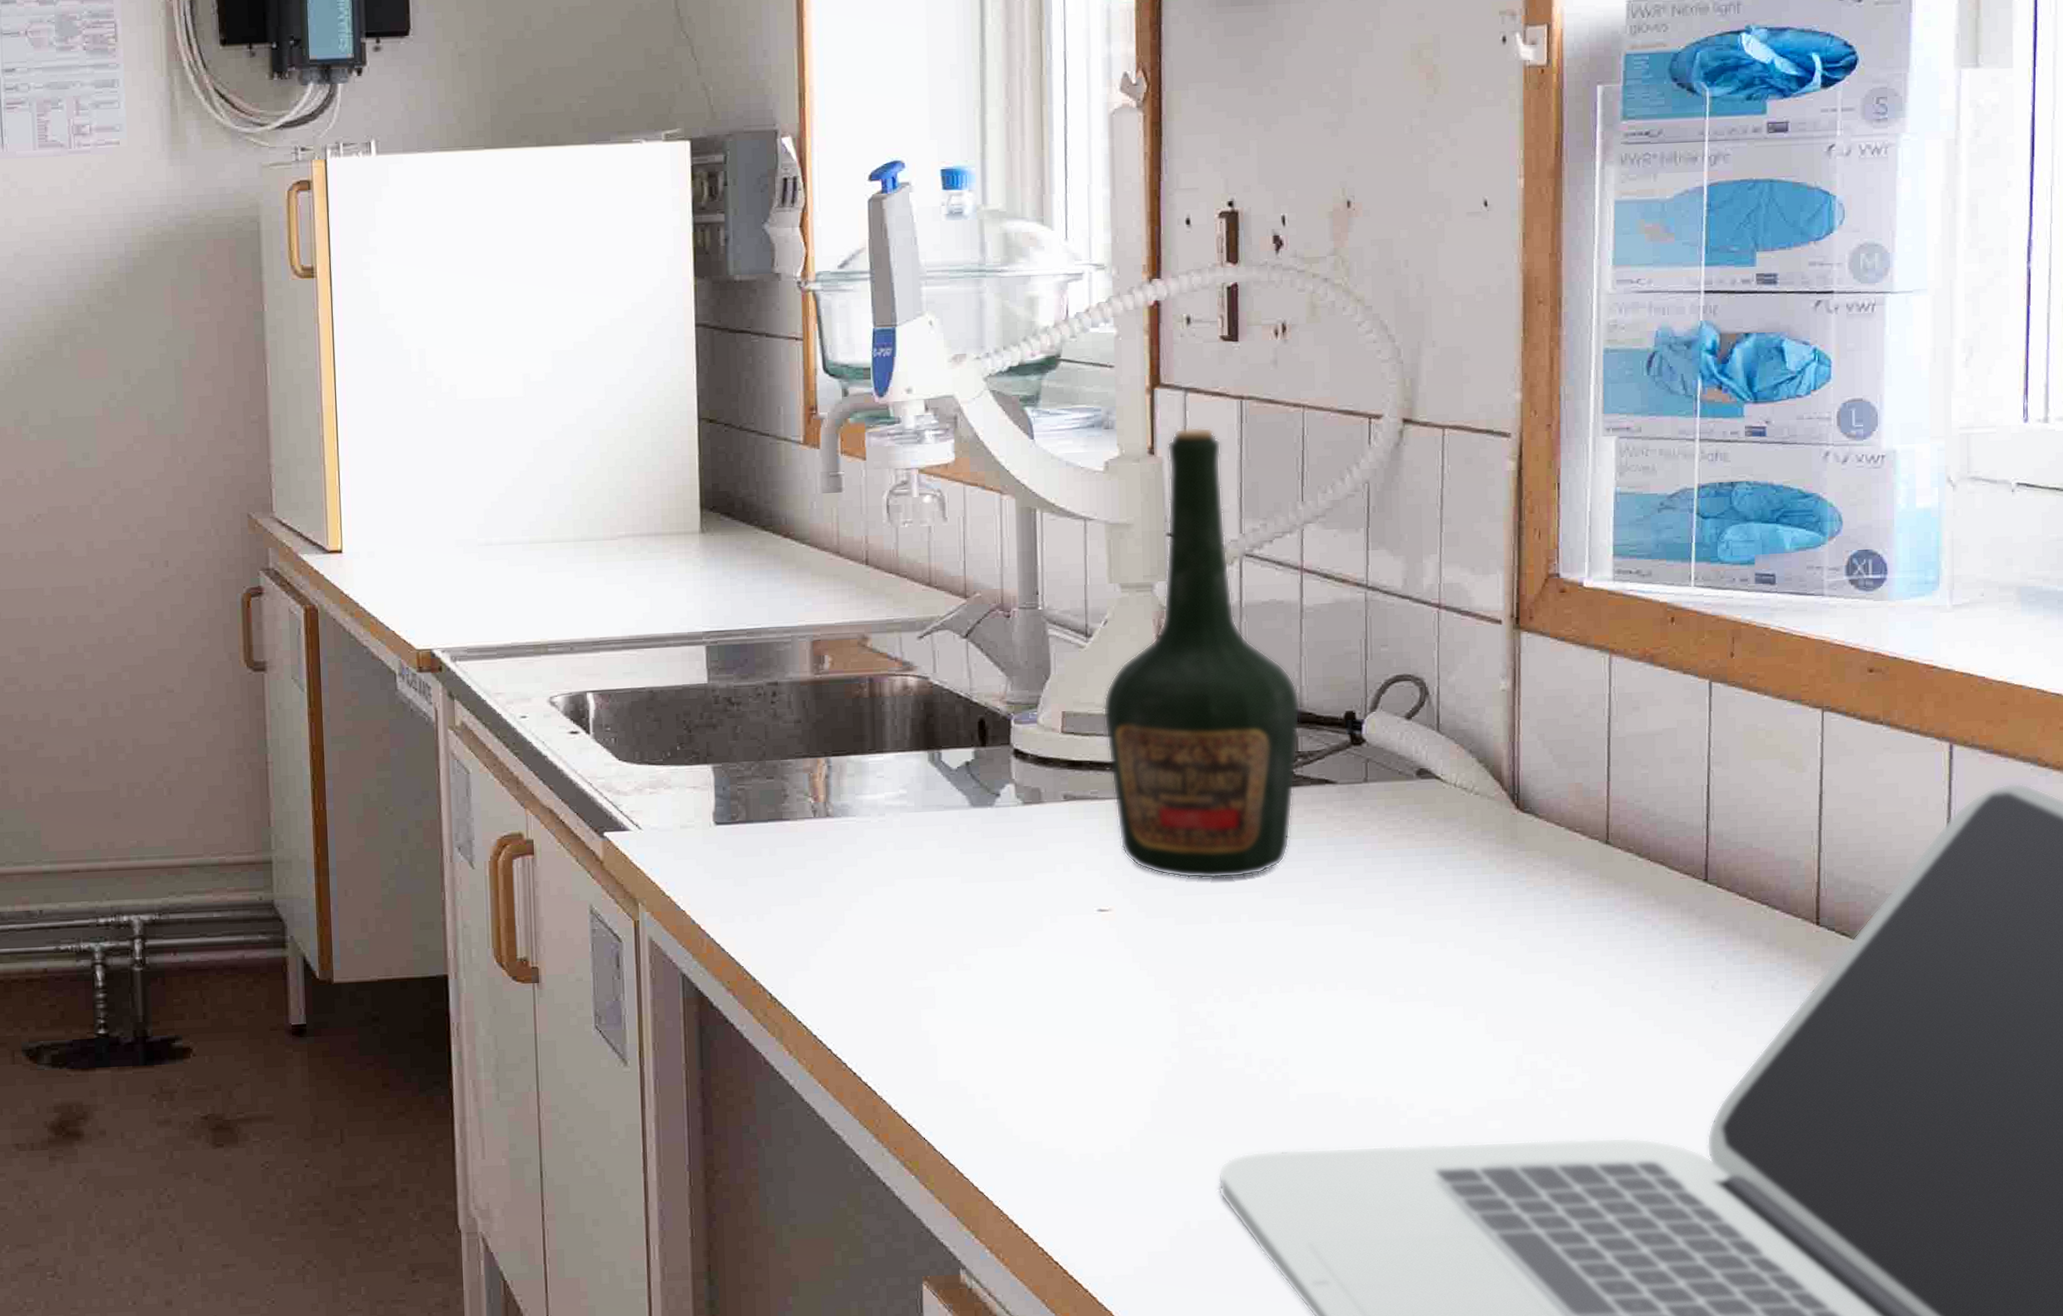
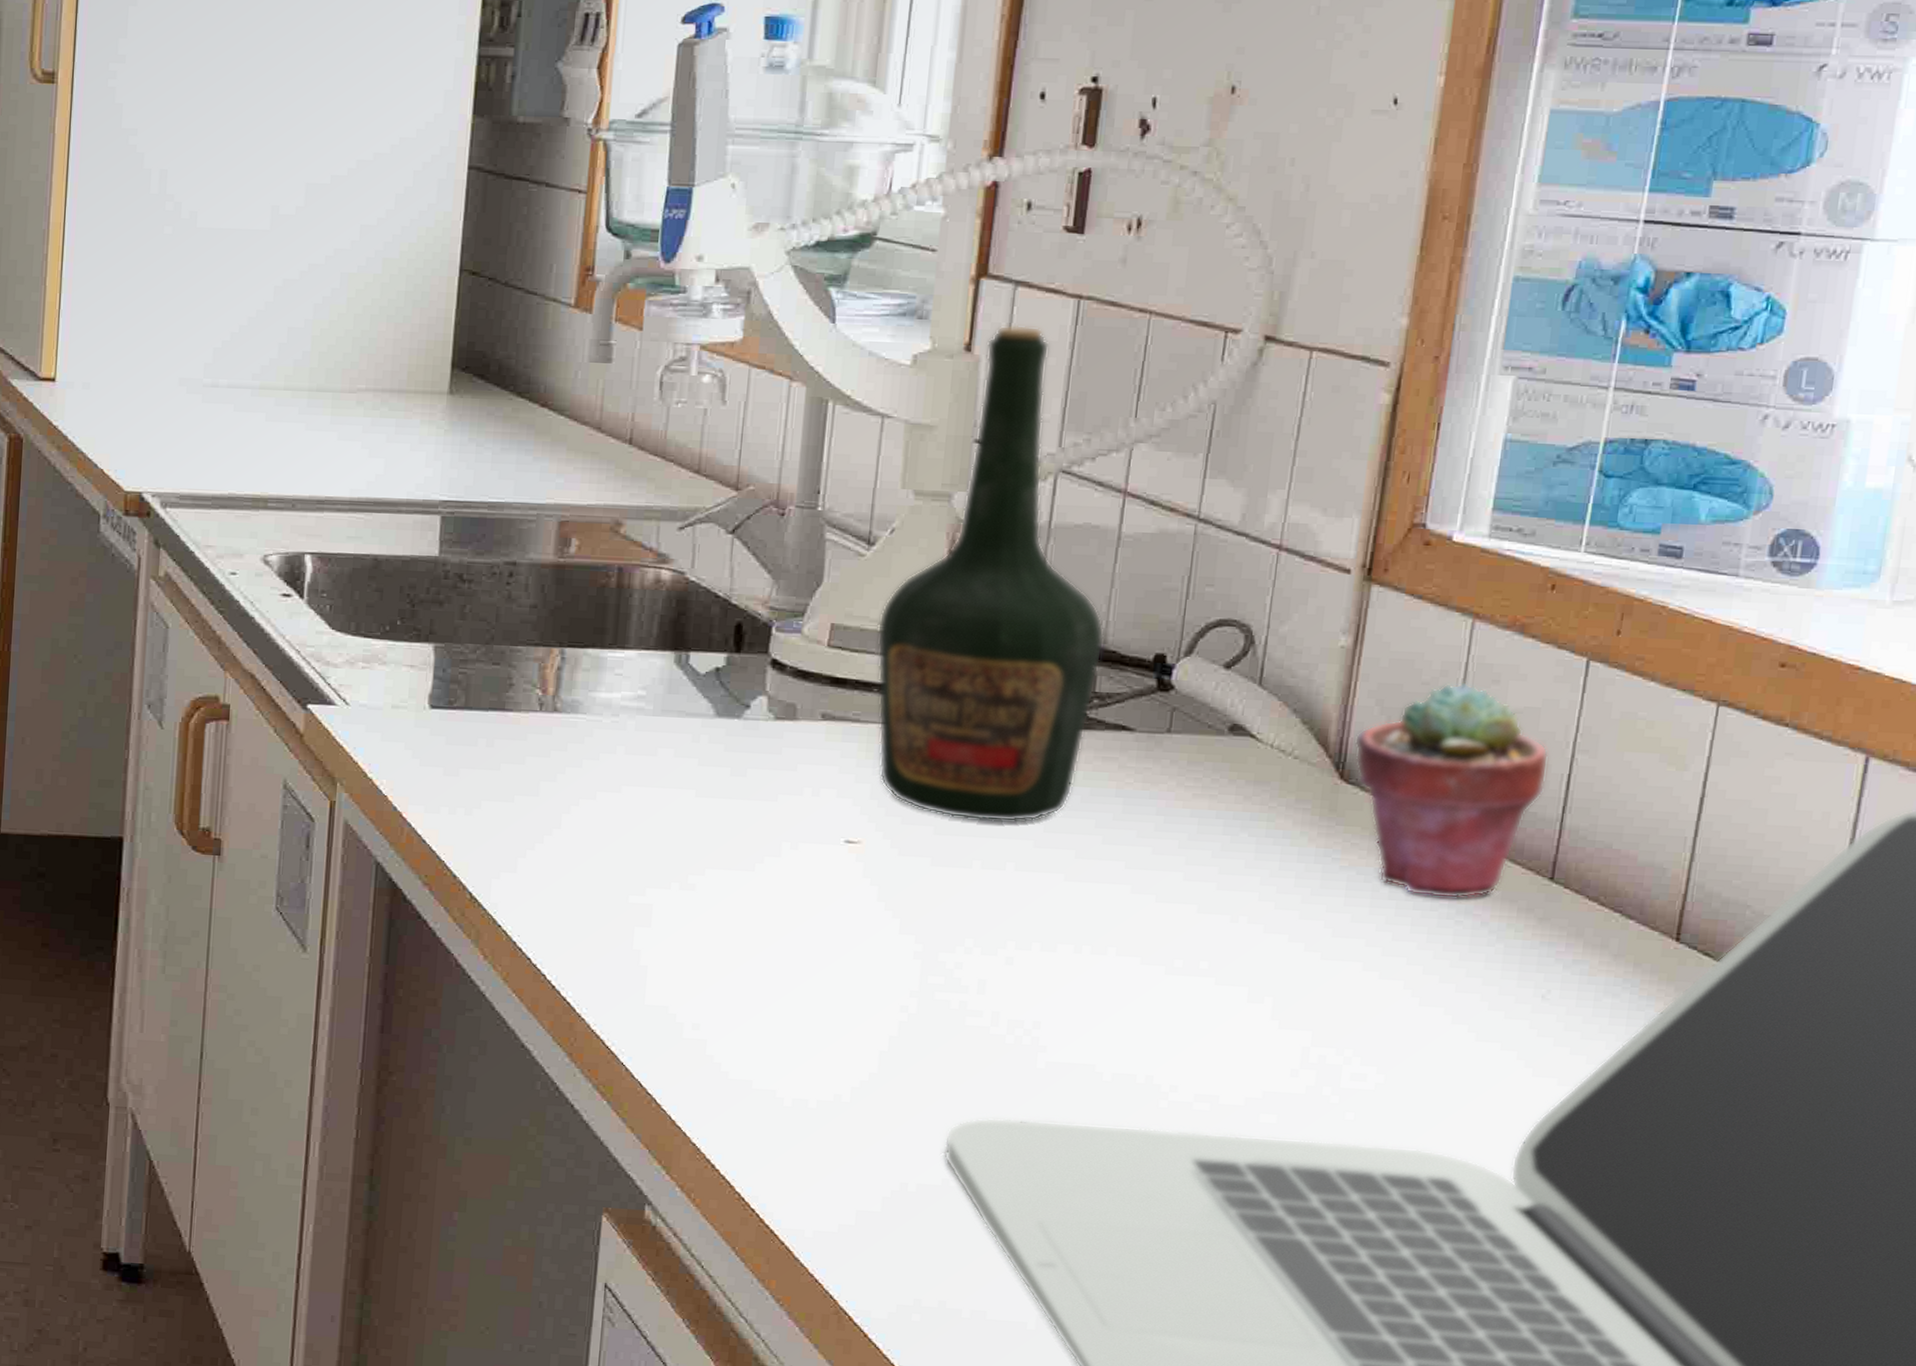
potted succulent: none [1524,711,1690,908] -> present [1354,682,1549,899]

